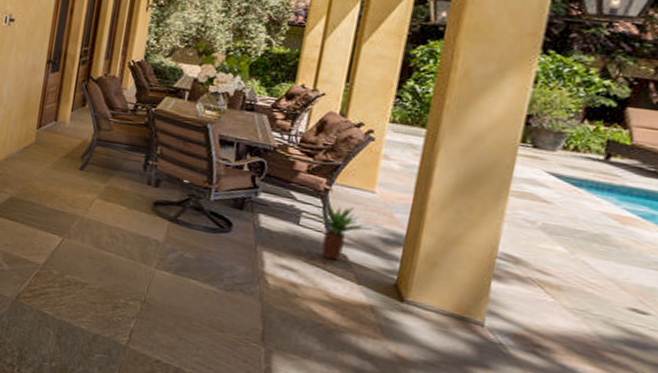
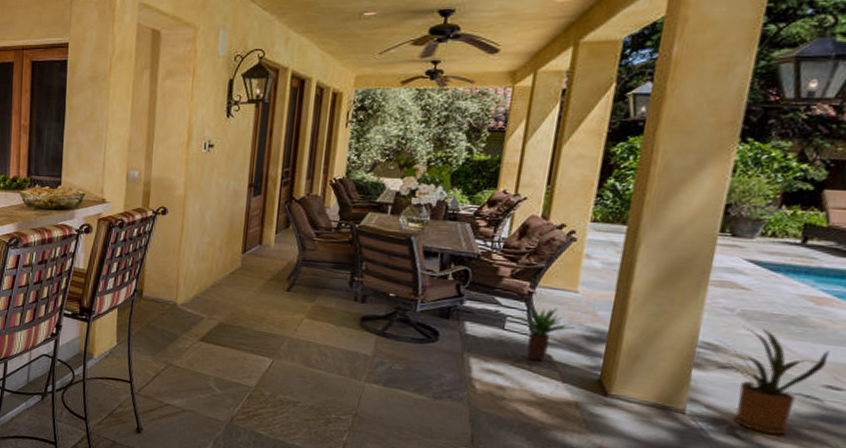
house plant: none [513,242,635,357] -> present [713,327,830,435]

